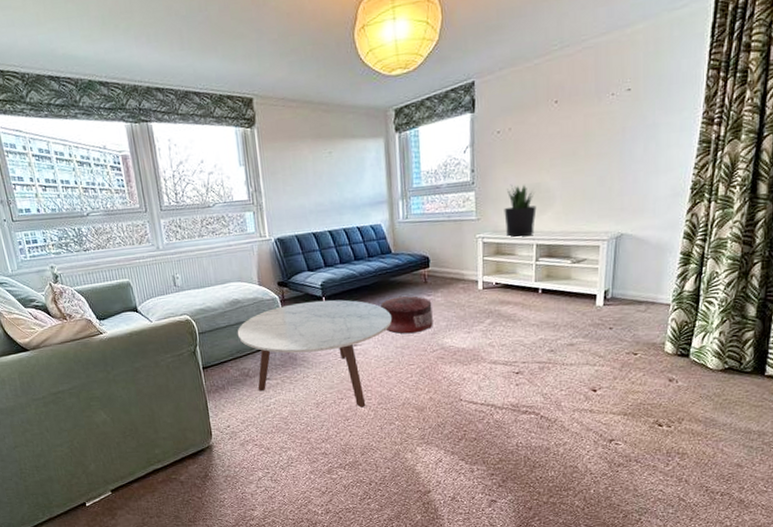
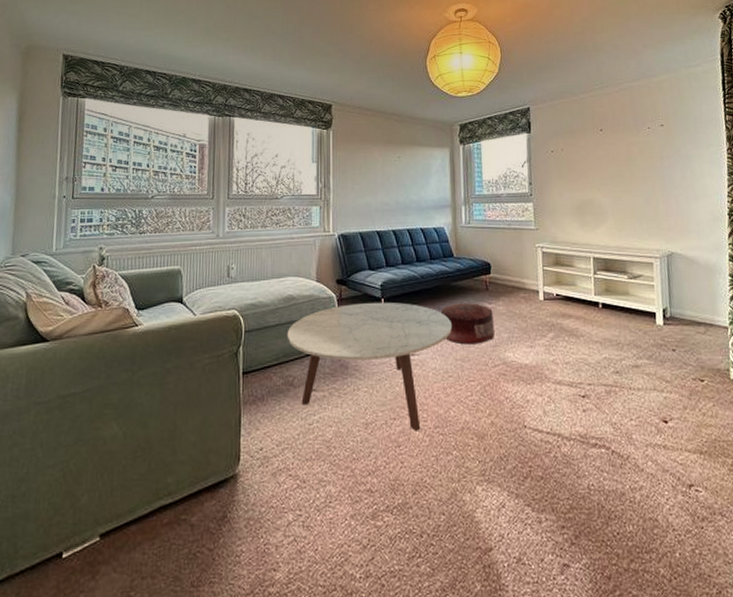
planter: present [504,184,537,237] -> none [561,198,591,249]

